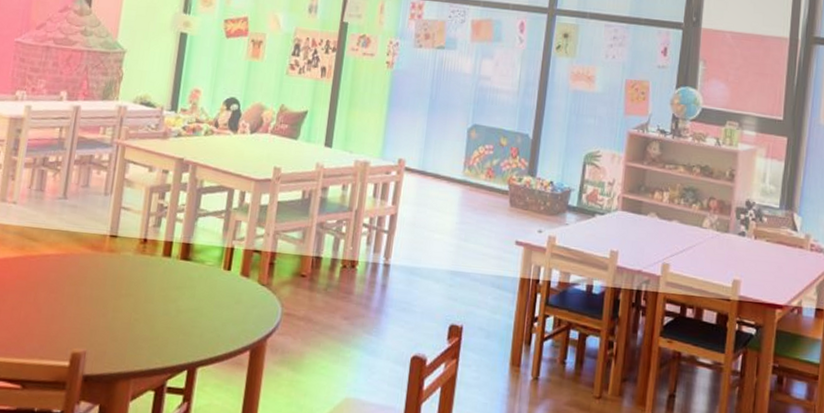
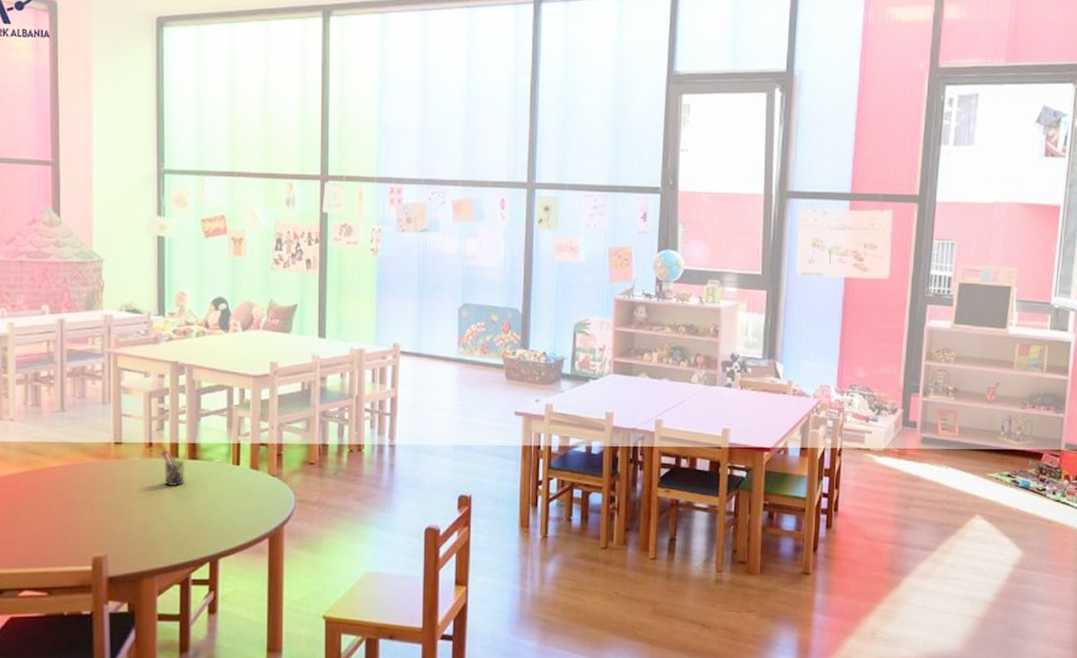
pen holder: none [153,245,181,286] -> present [160,448,188,486]

